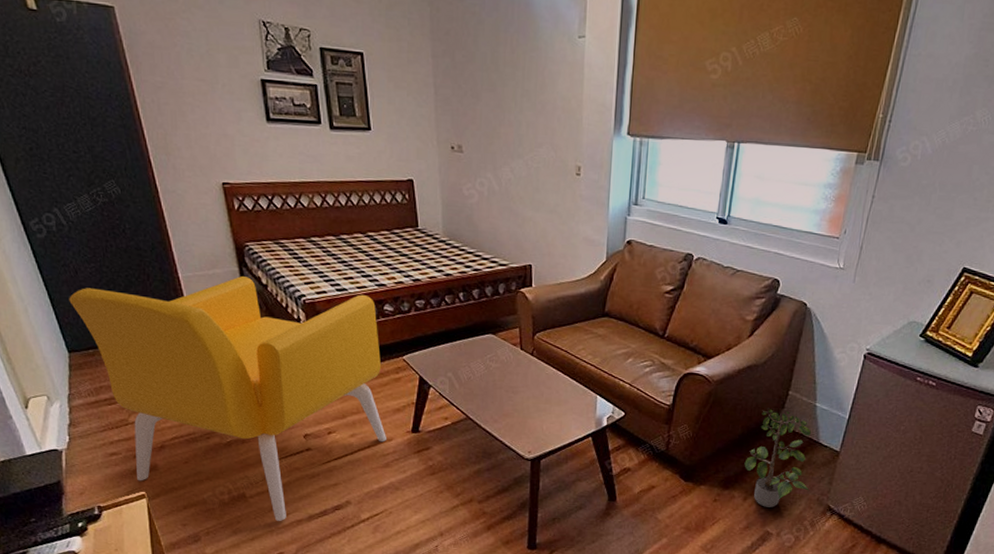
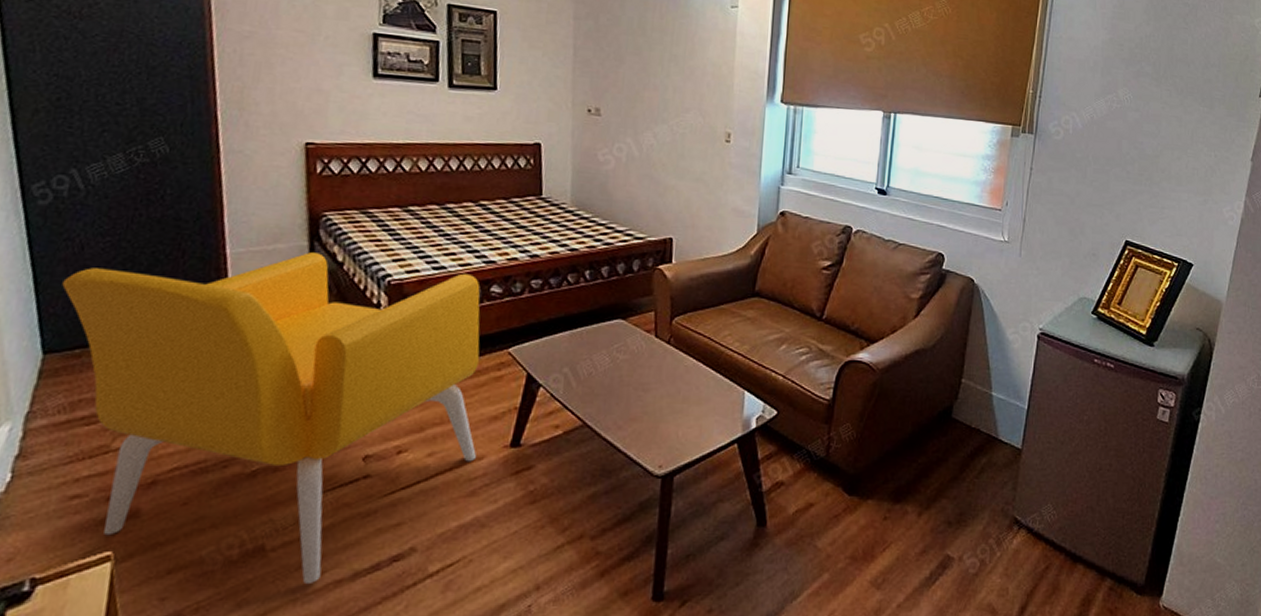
potted plant: present [744,408,811,508] -> none [917,399,993,524]

